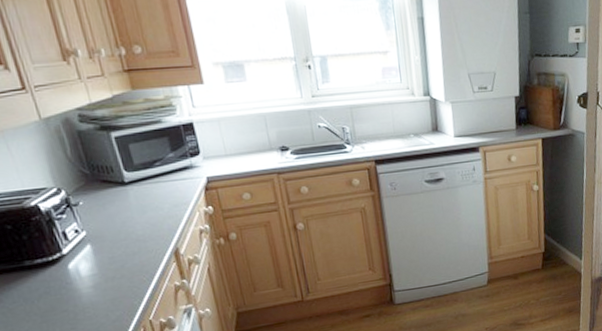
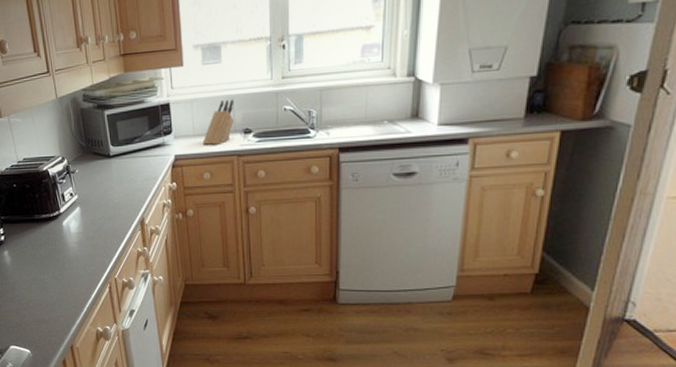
knife block: none [236,117,269,165] -> present [202,98,235,146]

